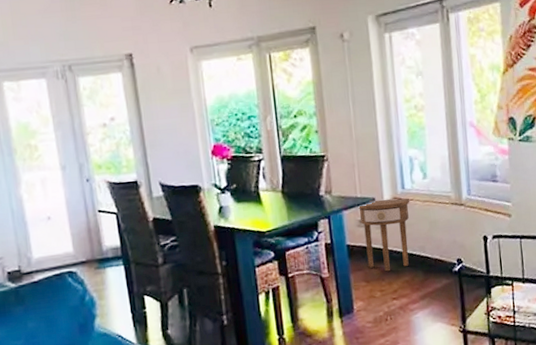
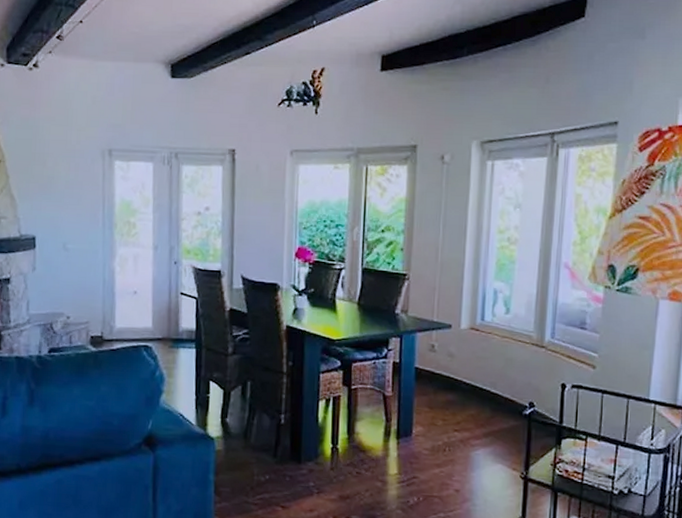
side table: present [359,197,409,272] -> none [432,327,487,402]

